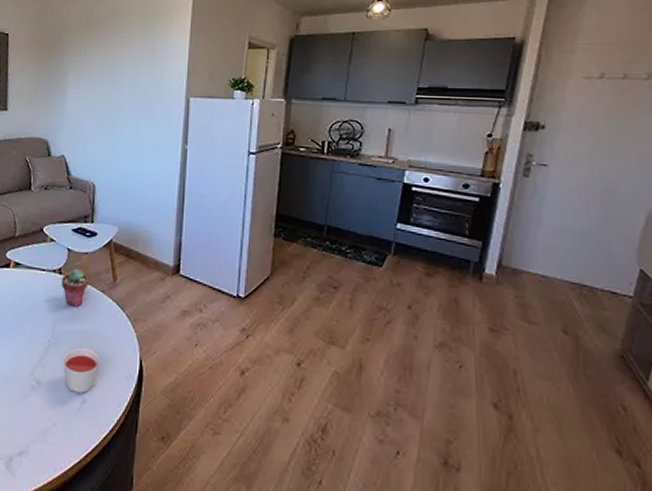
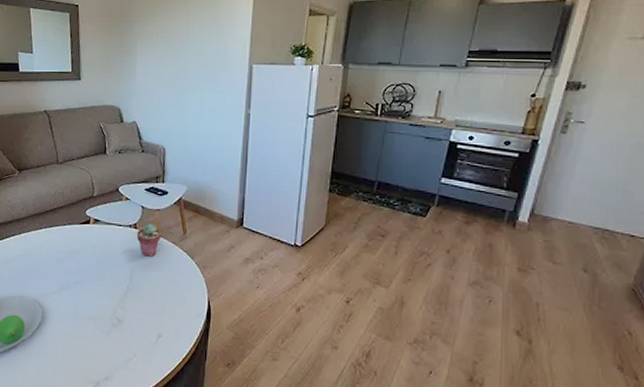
candle: present [62,347,100,393] -> none [140,291,173,329]

